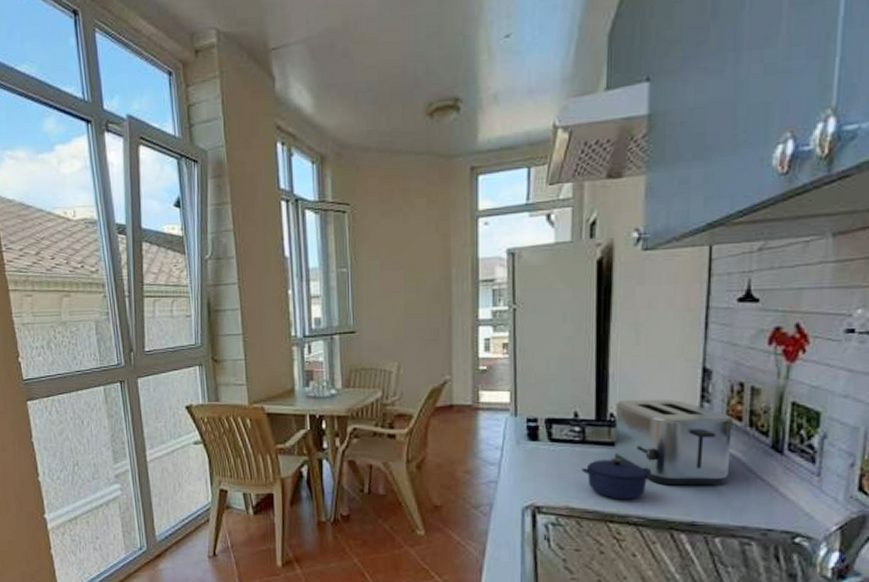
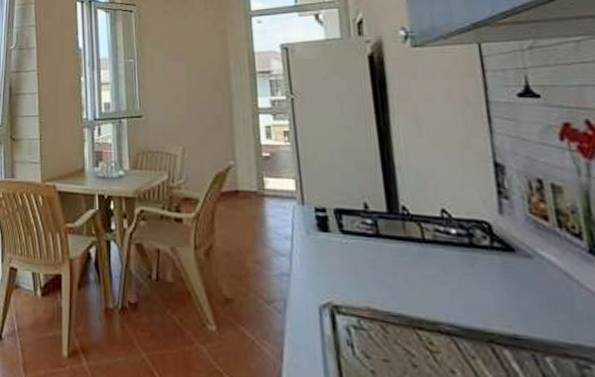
cooking pot: present [581,458,652,499] -> none [379,255,458,304]
toaster: present [614,398,732,486] -> none [406,192,546,294]

